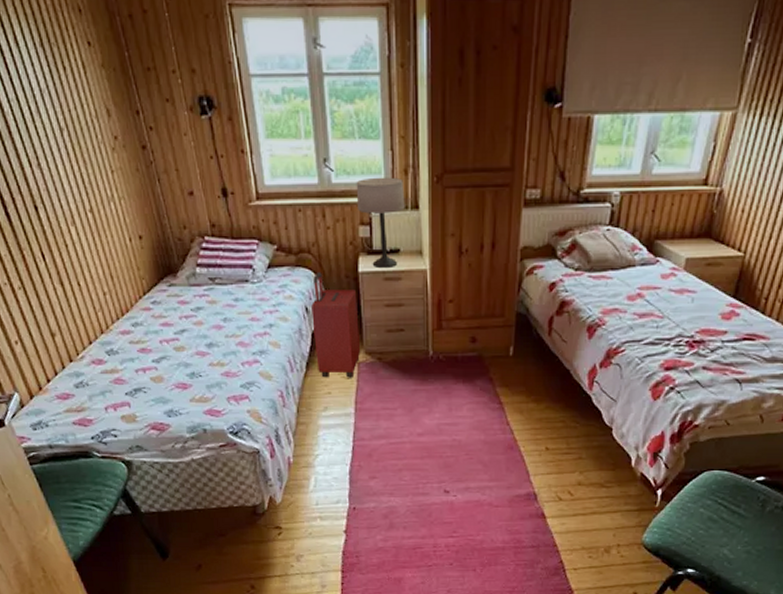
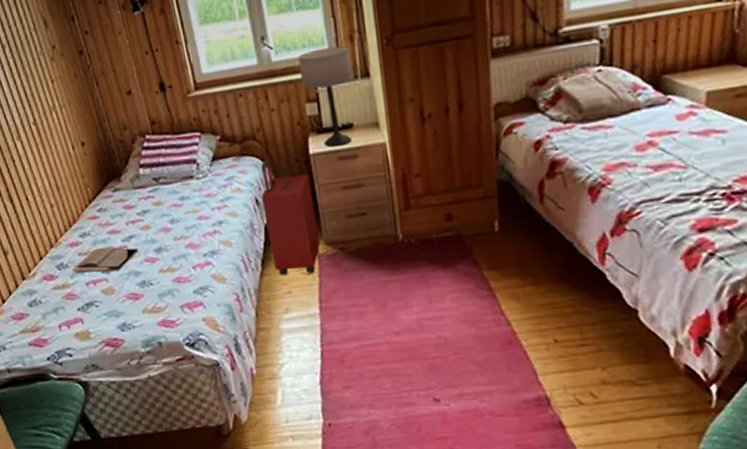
book: none [122,338,190,361] -> present [72,246,139,273]

